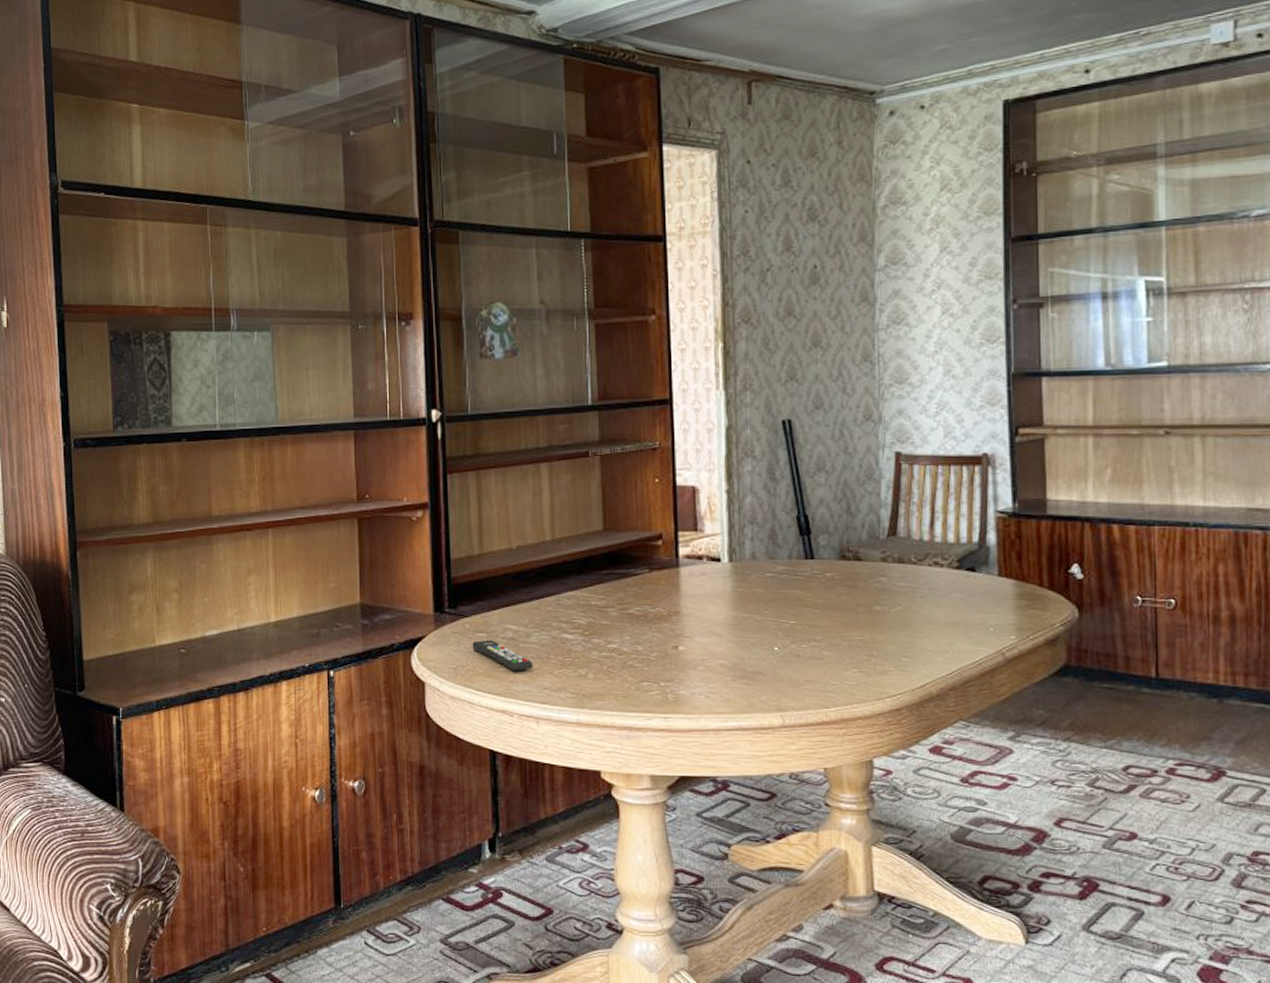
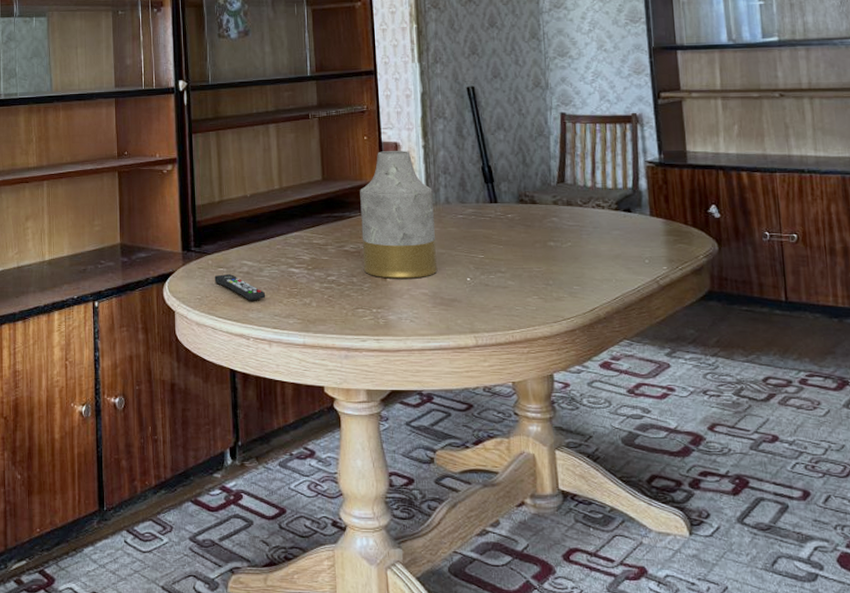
vase: none [648,496,740,647] -> present [360,151,438,279]

